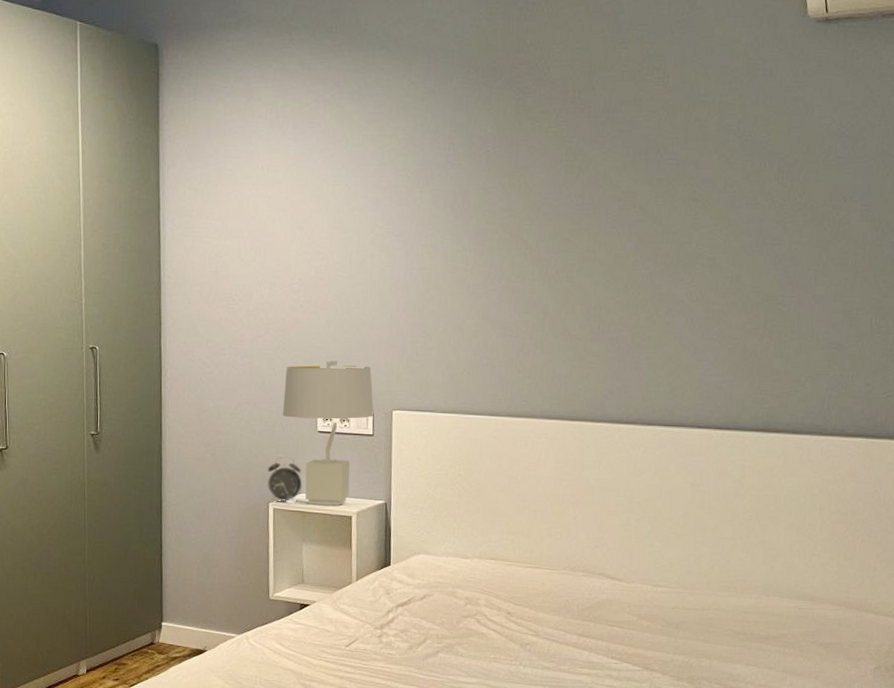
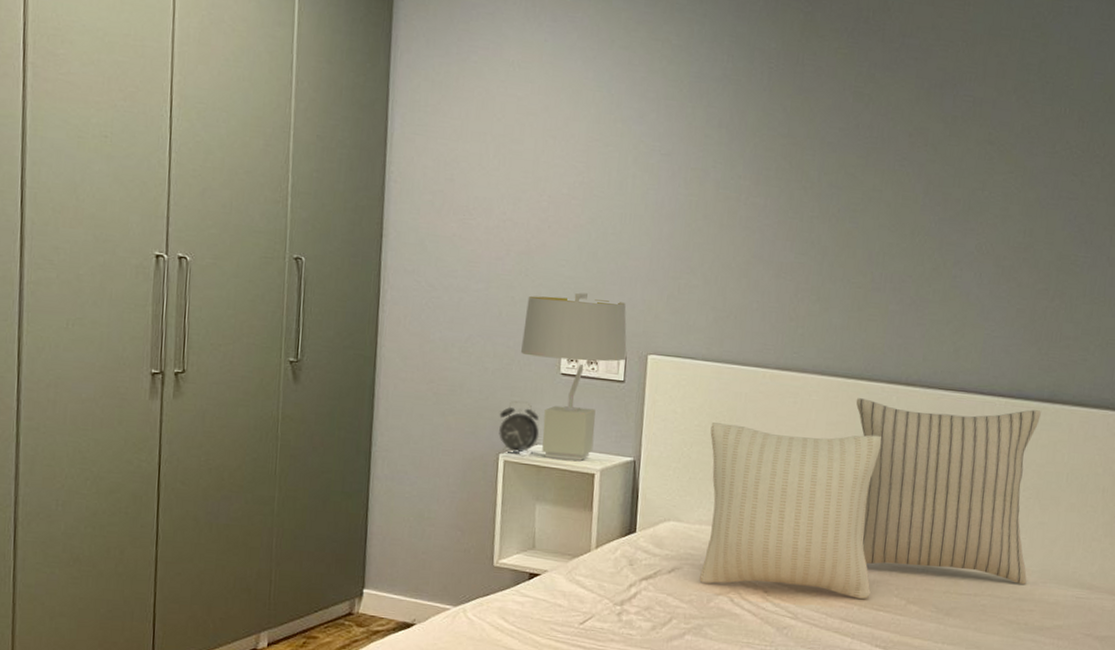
pillow: none [449,465,608,616] -> present [699,422,882,599]
pillow: none [581,438,756,598] -> present [856,398,1041,584]

